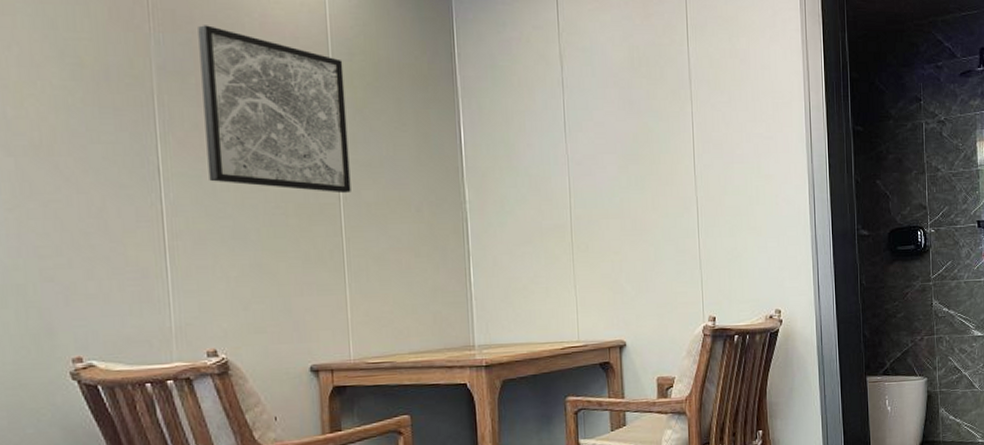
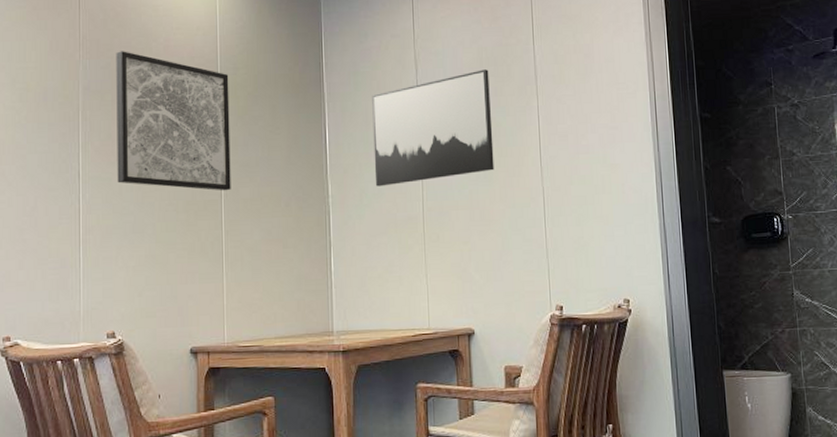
wall art: none [512,70,647,192] -> present [372,69,494,187]

